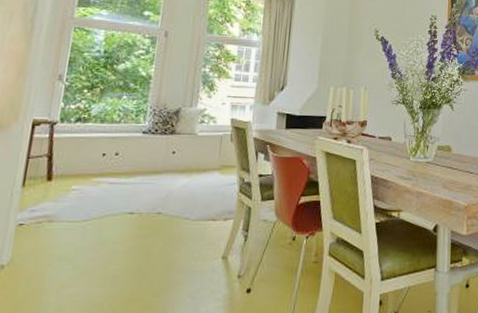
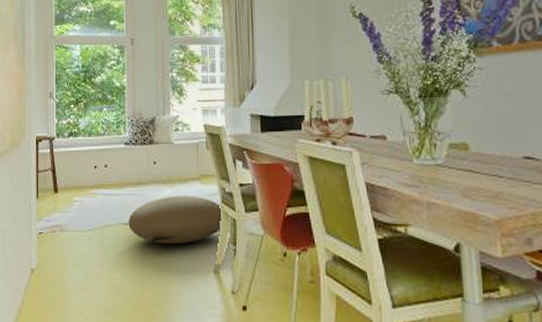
pouf: none [134,185,240,232] -> present [128,195,223,244]

